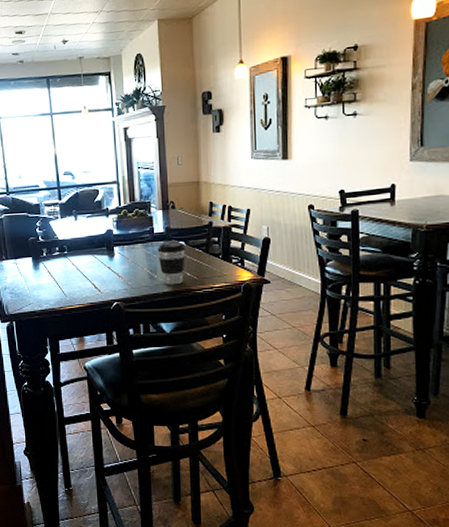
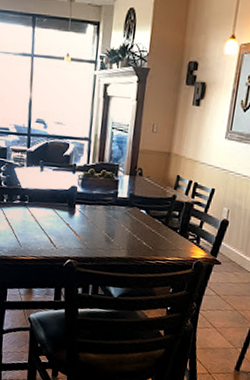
coffee cup: present [157,242,186,285] -> none [117,208,146,252]

